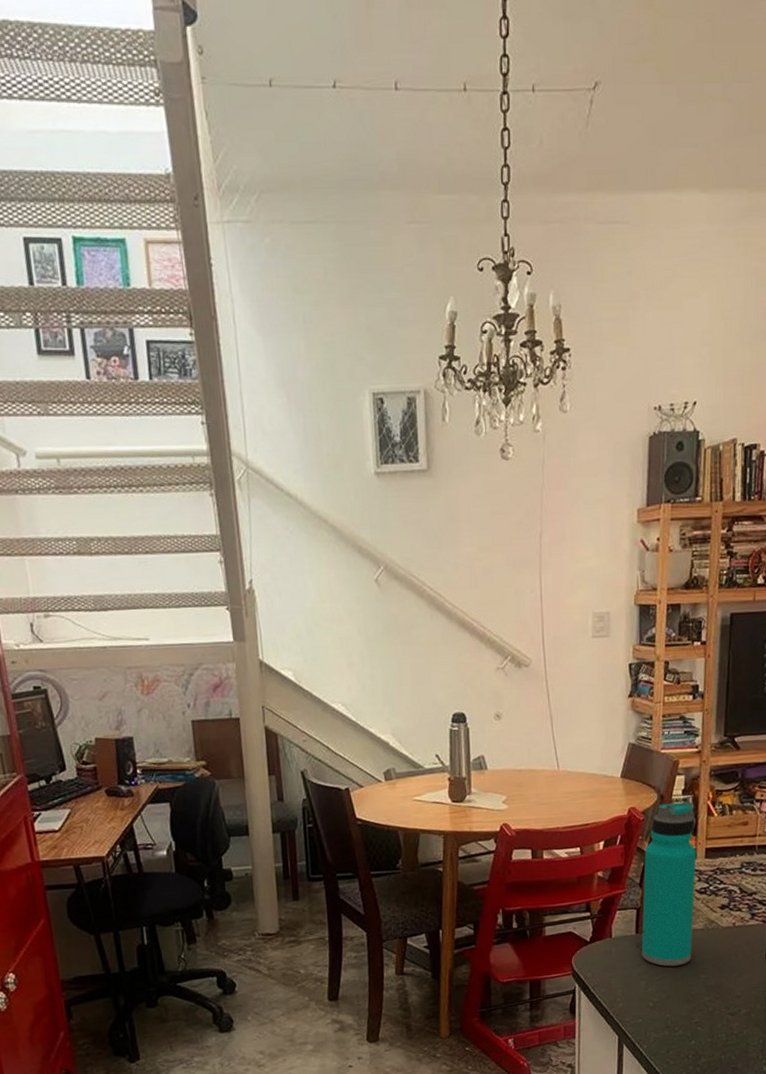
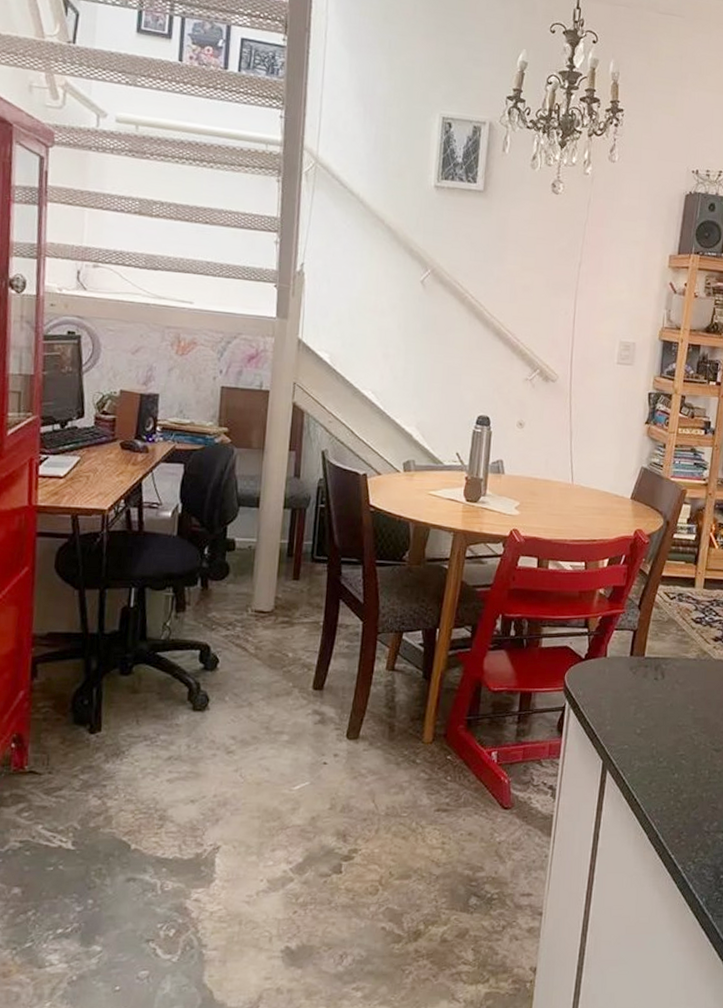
water bottle: present [641,802,697,967] -> none [634,529,697,694]

